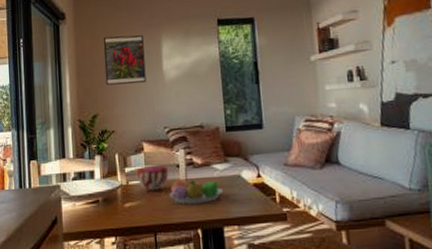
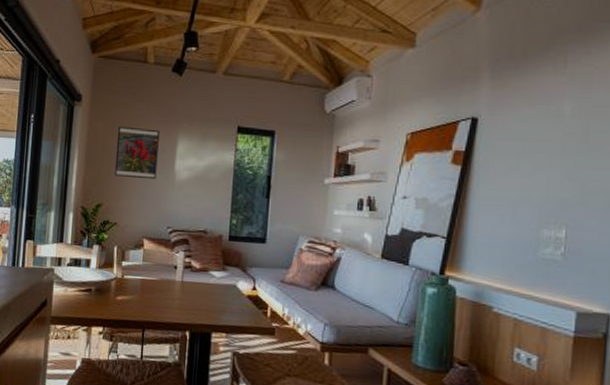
decorative bowl: present [136,166,169,191] -> none [132,263,166,288]
fruit bowl: present [169,179,223,205] -> none [163,280,216,308]

